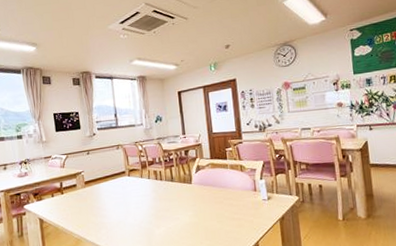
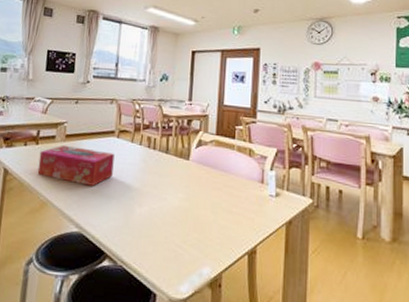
tissue box: none [66,189,131,220] -> present [37,145,115,186]

